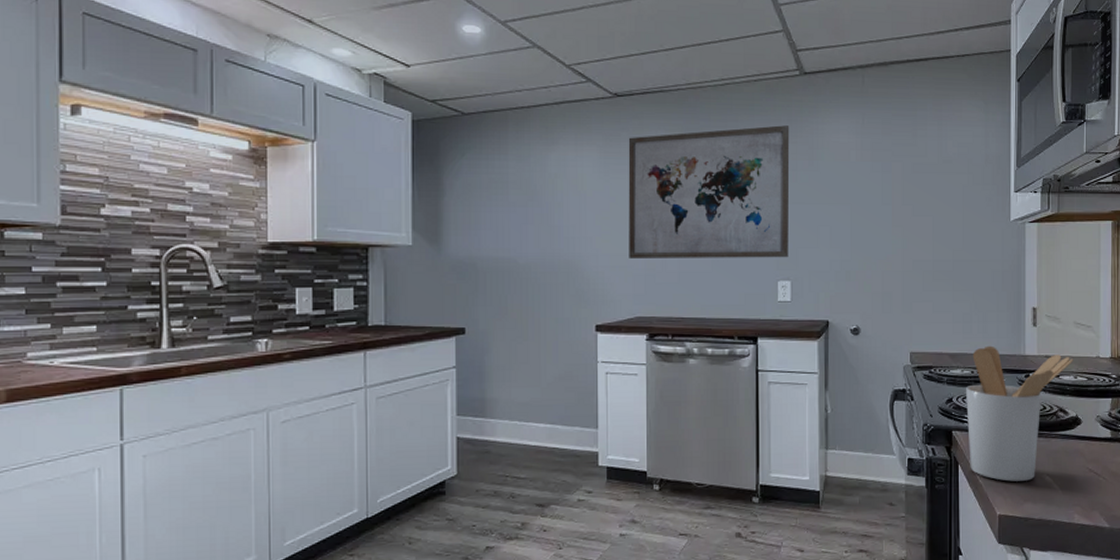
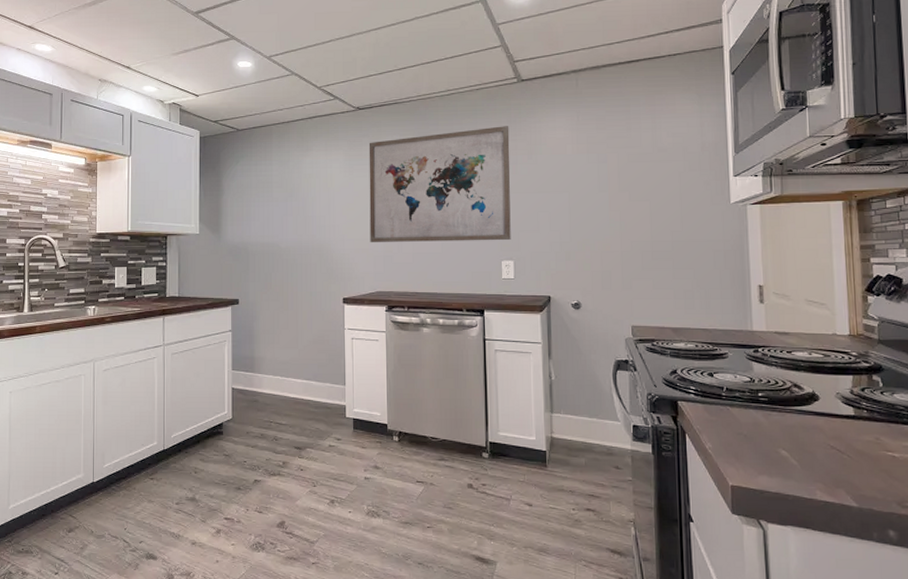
utensil holder: present [965,345,1074,482] -> none [689,321,807,454]

